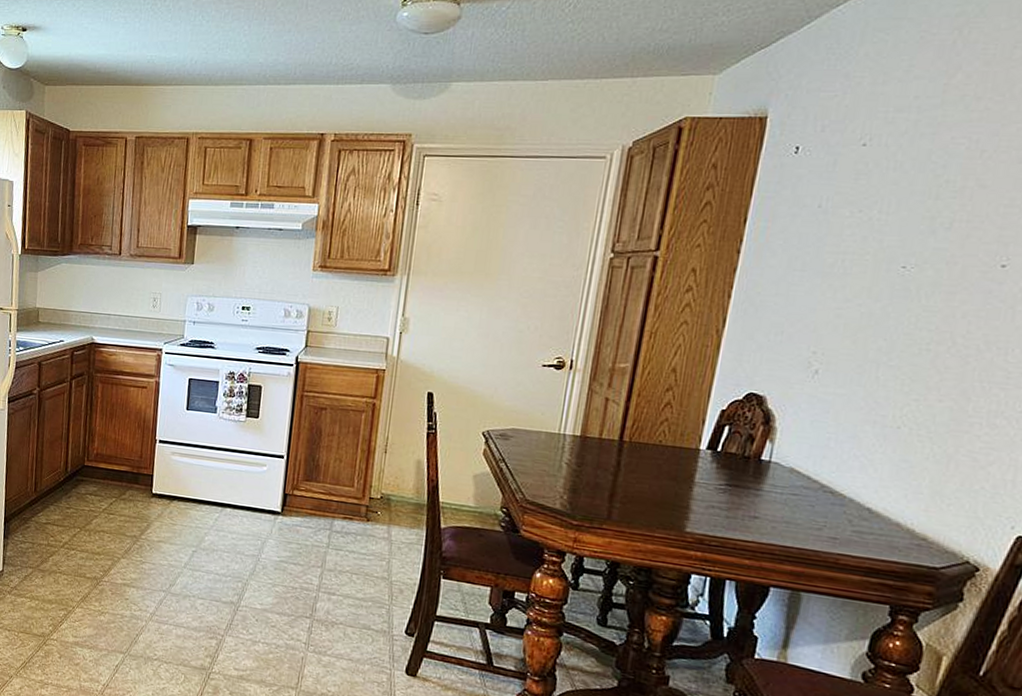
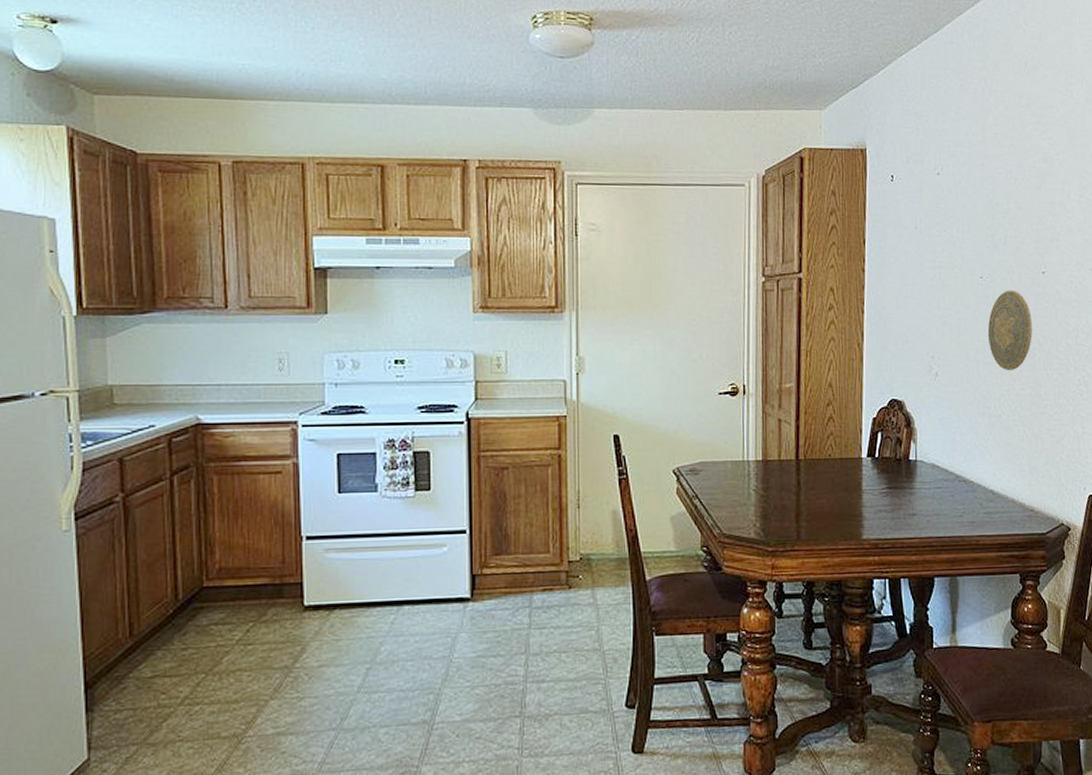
decorative plate: none [899,283,973,378] -> present [987,290,1032,370]

